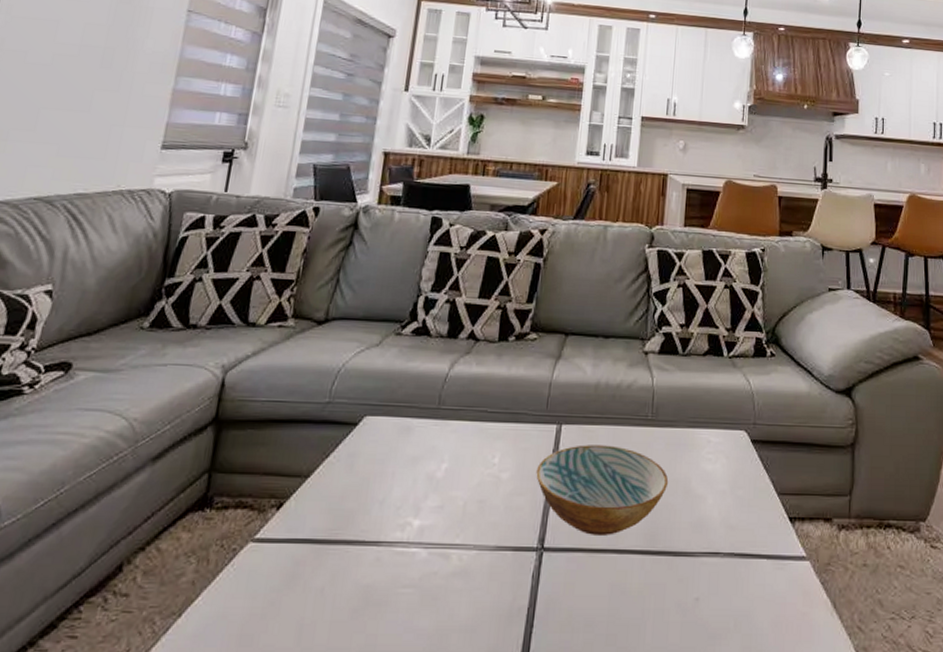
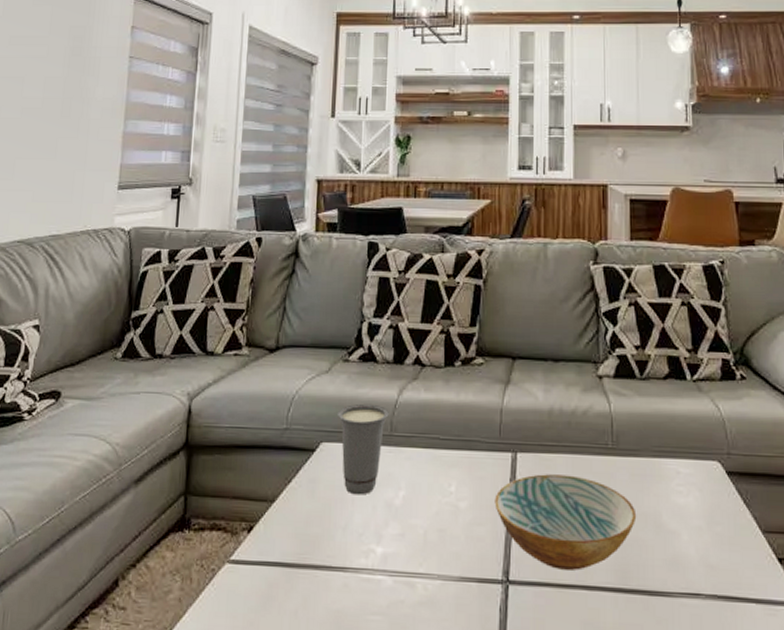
cup: none [384,377,439,469] -> present [338,403,389,495]

